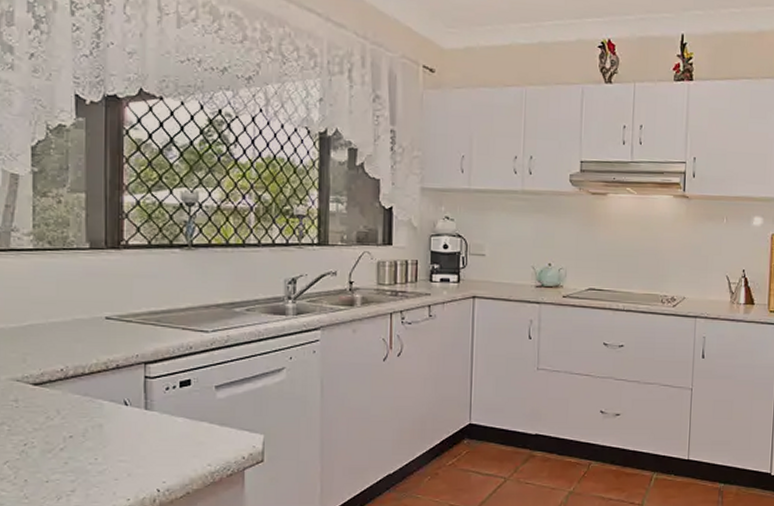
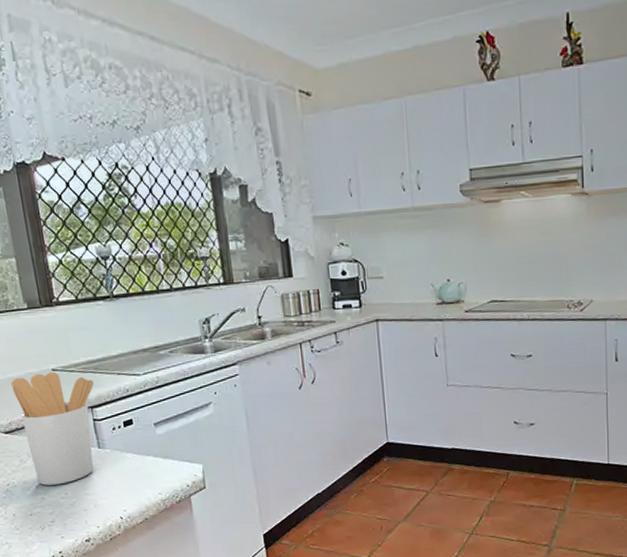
utensil holder: none [53,319,153,448] -> present [11,371,94,486]

